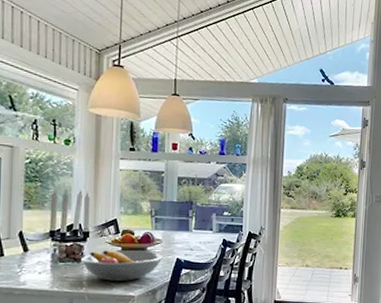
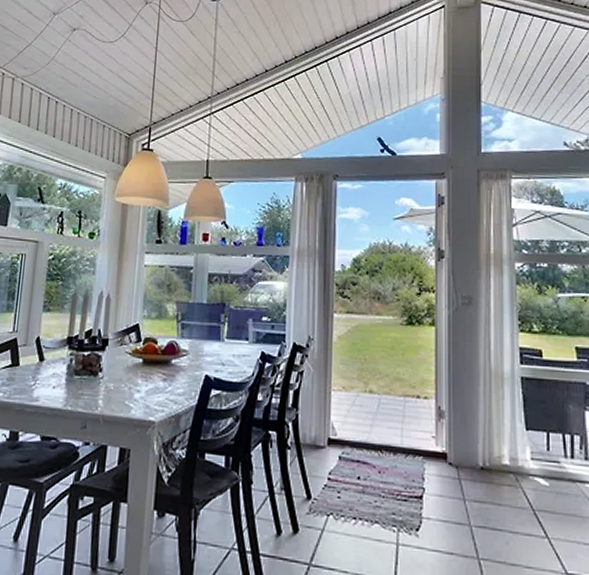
fruit bowl: present [80,250,163,281] -> none [97,362,189,402]

